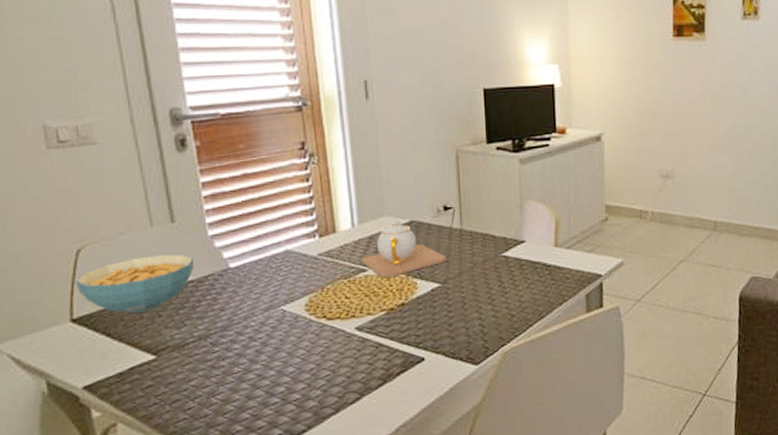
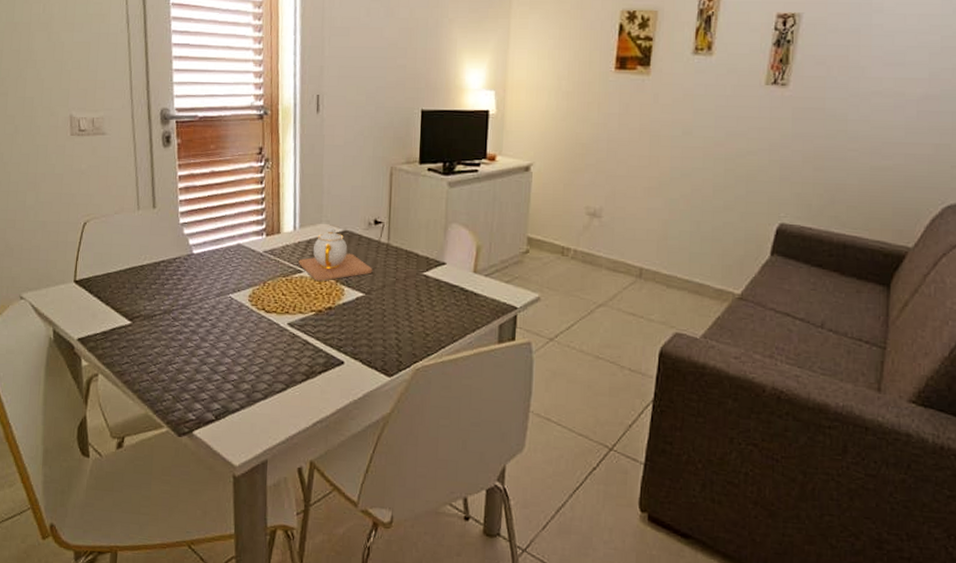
cereal bowl: present [75,254,195,313] -> none [80,235,167,282]

